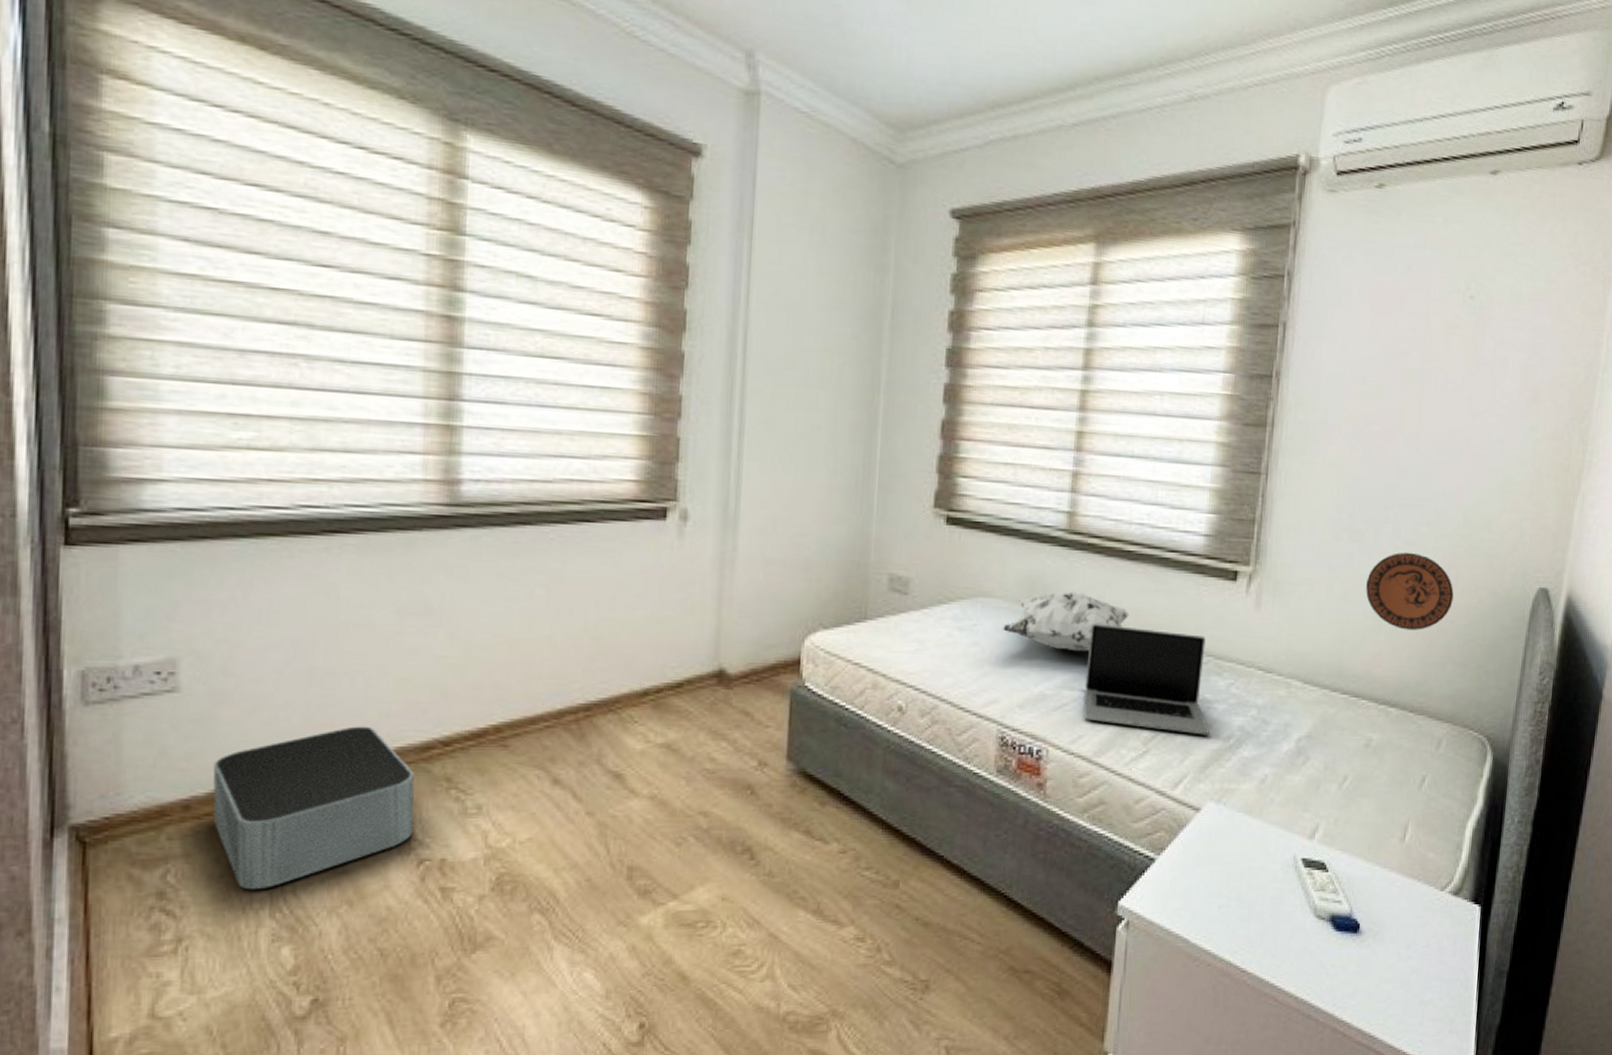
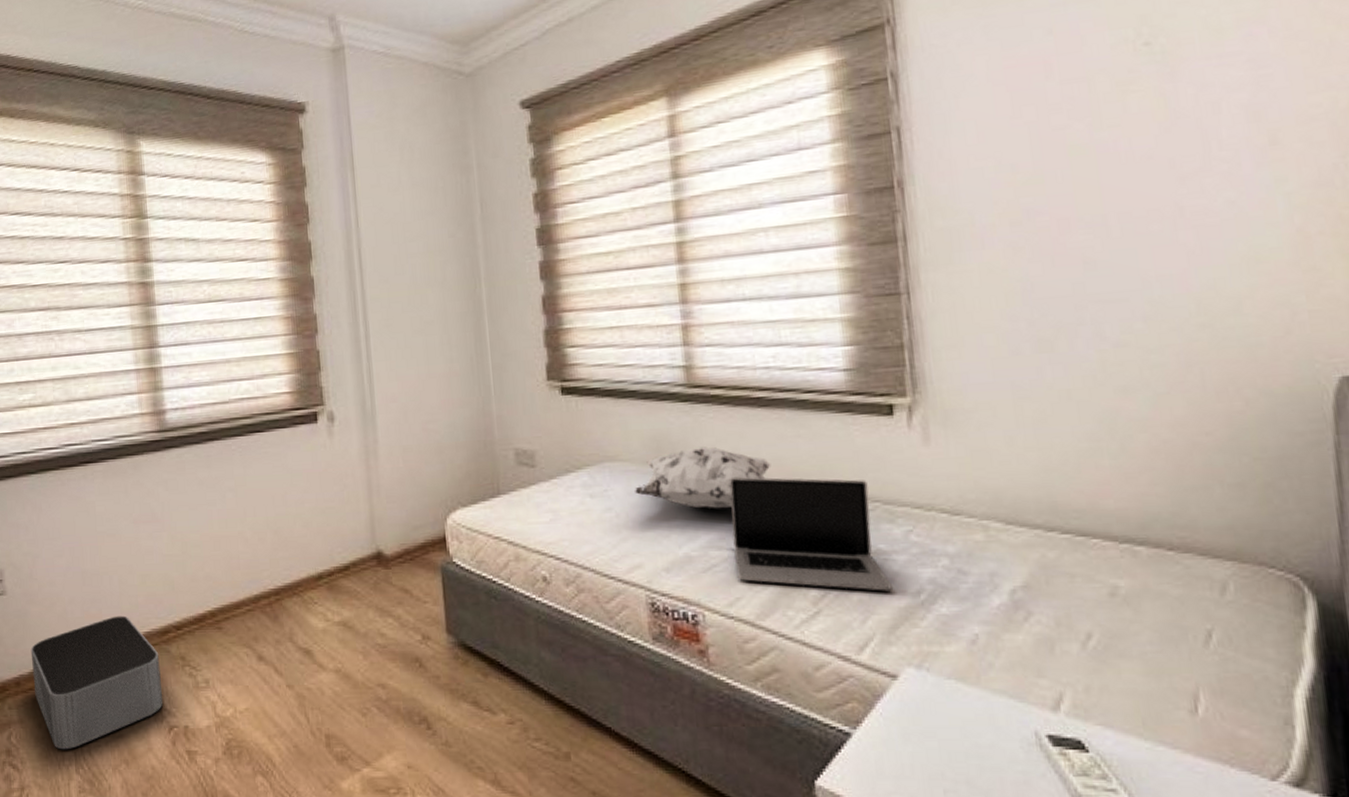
decorative plate: present [1366,552,1454,630] -> none [1068,355,1204,450]

